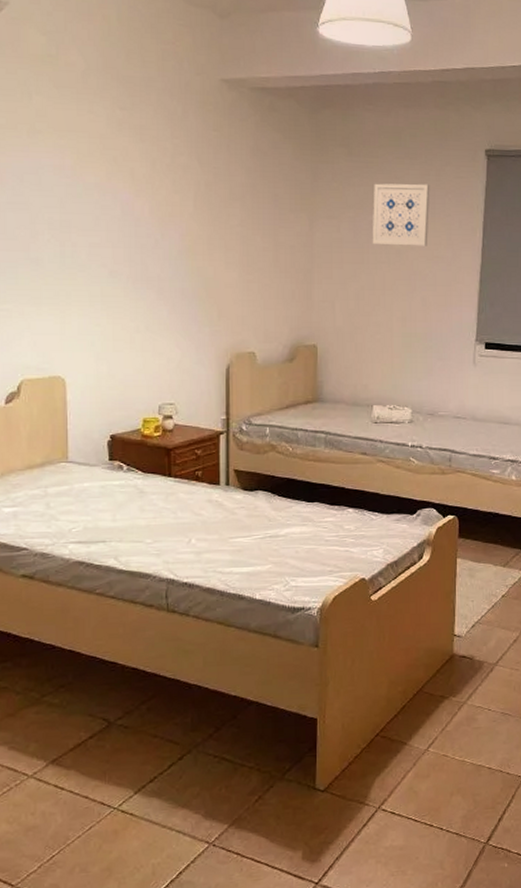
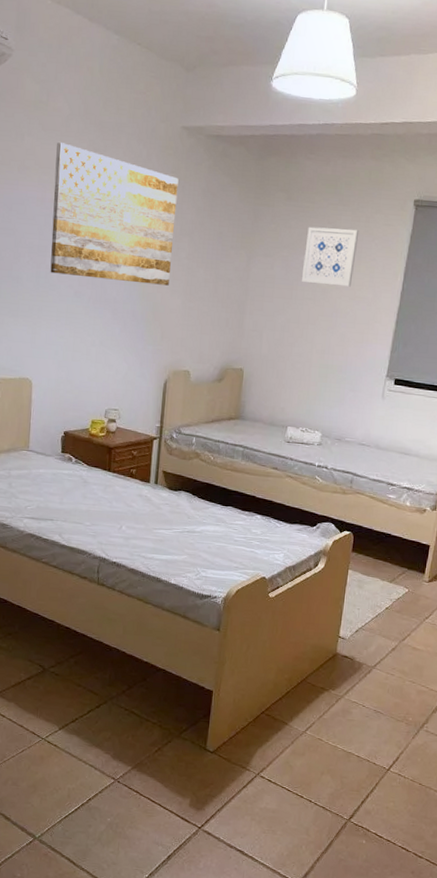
wall art: none [72,101,223,257] -> present [50,142,179,286]

